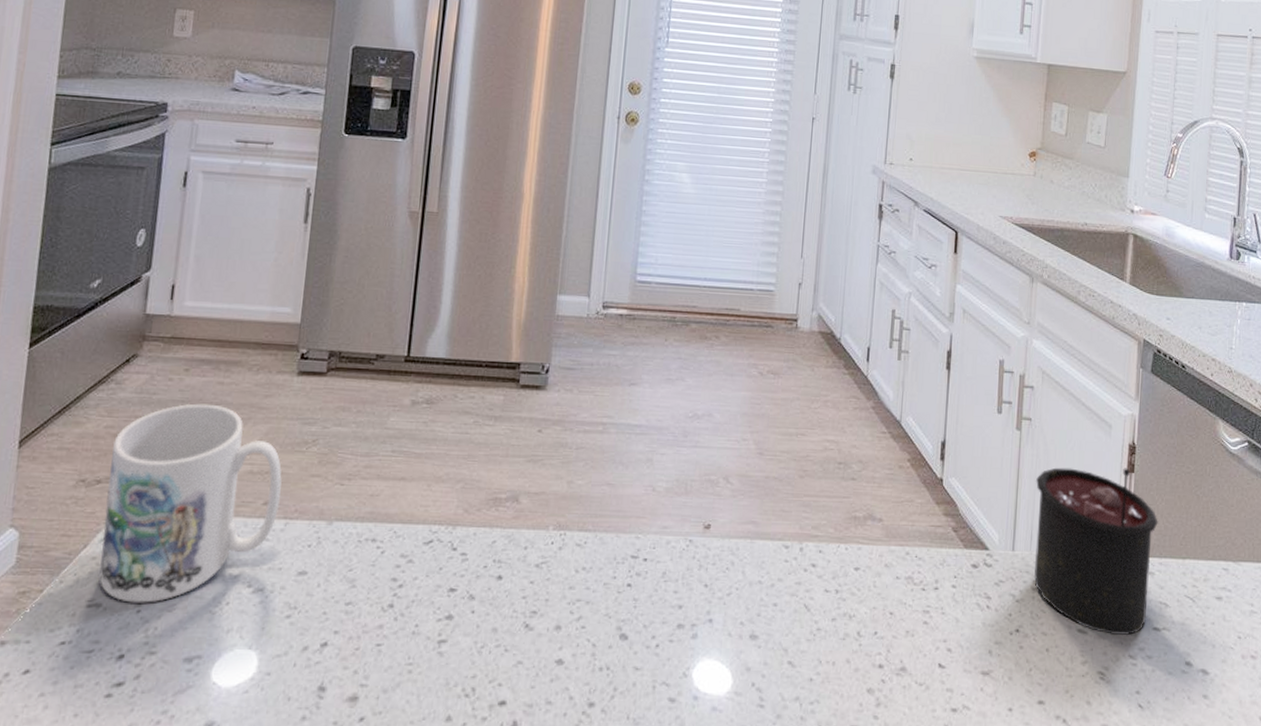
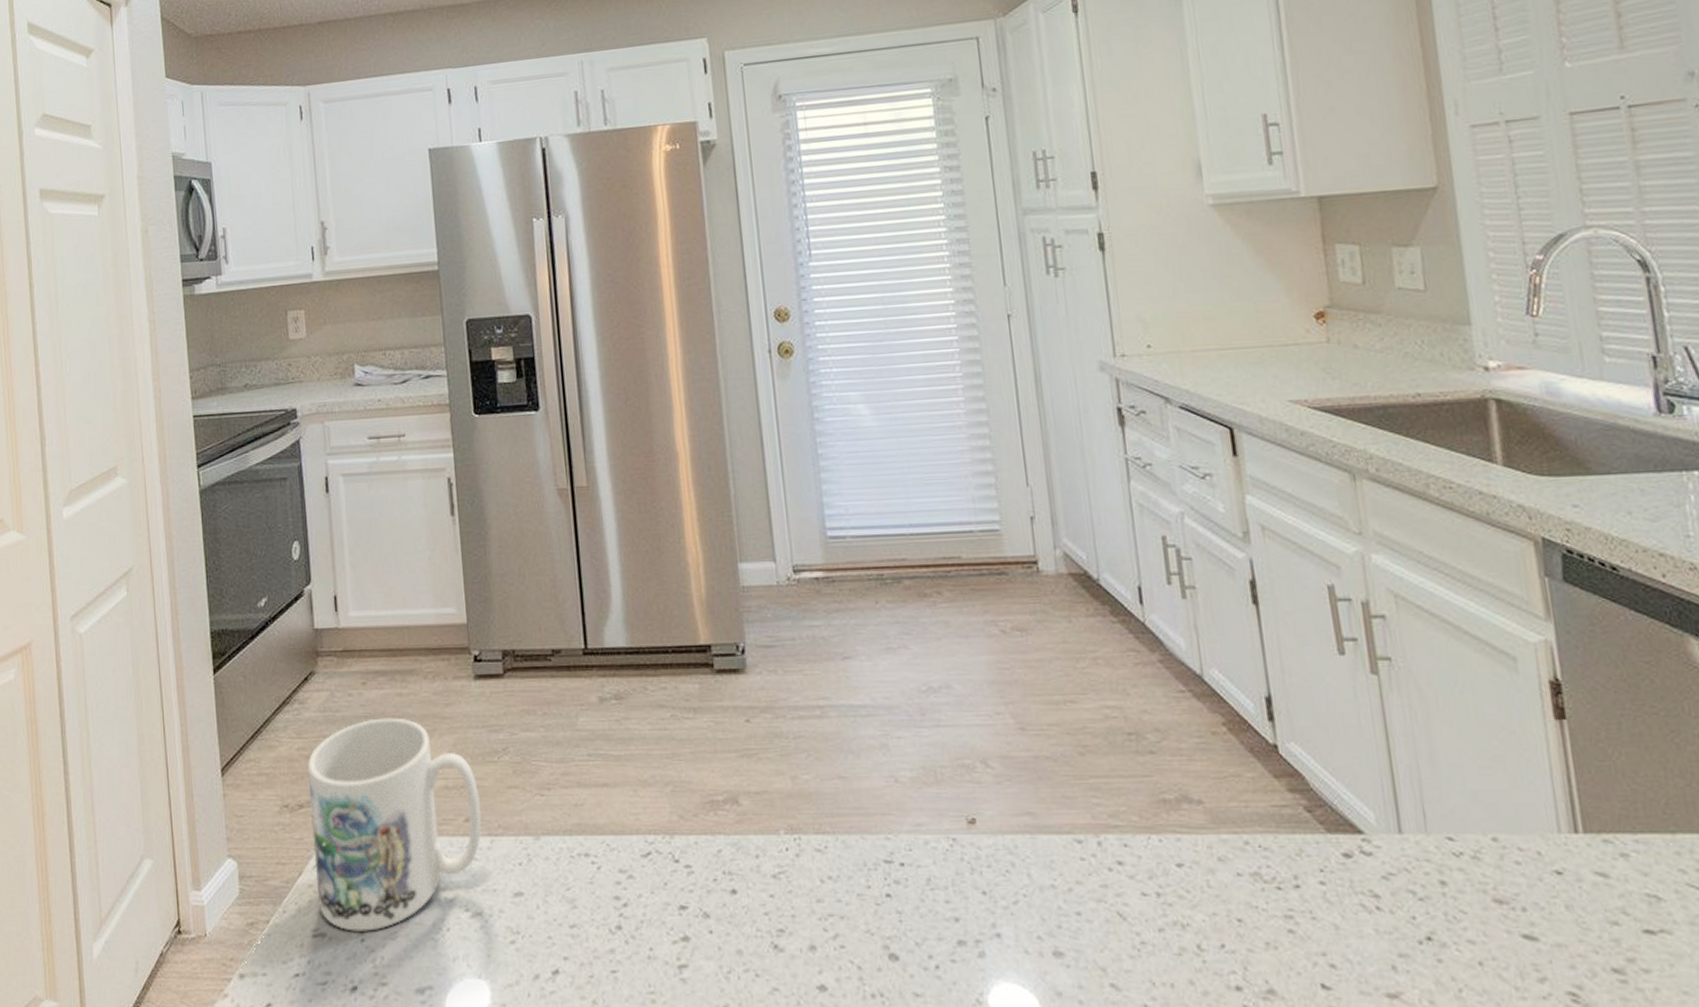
candle: present [1033,467,1158,636] -> none [1415,713,1630,942]

